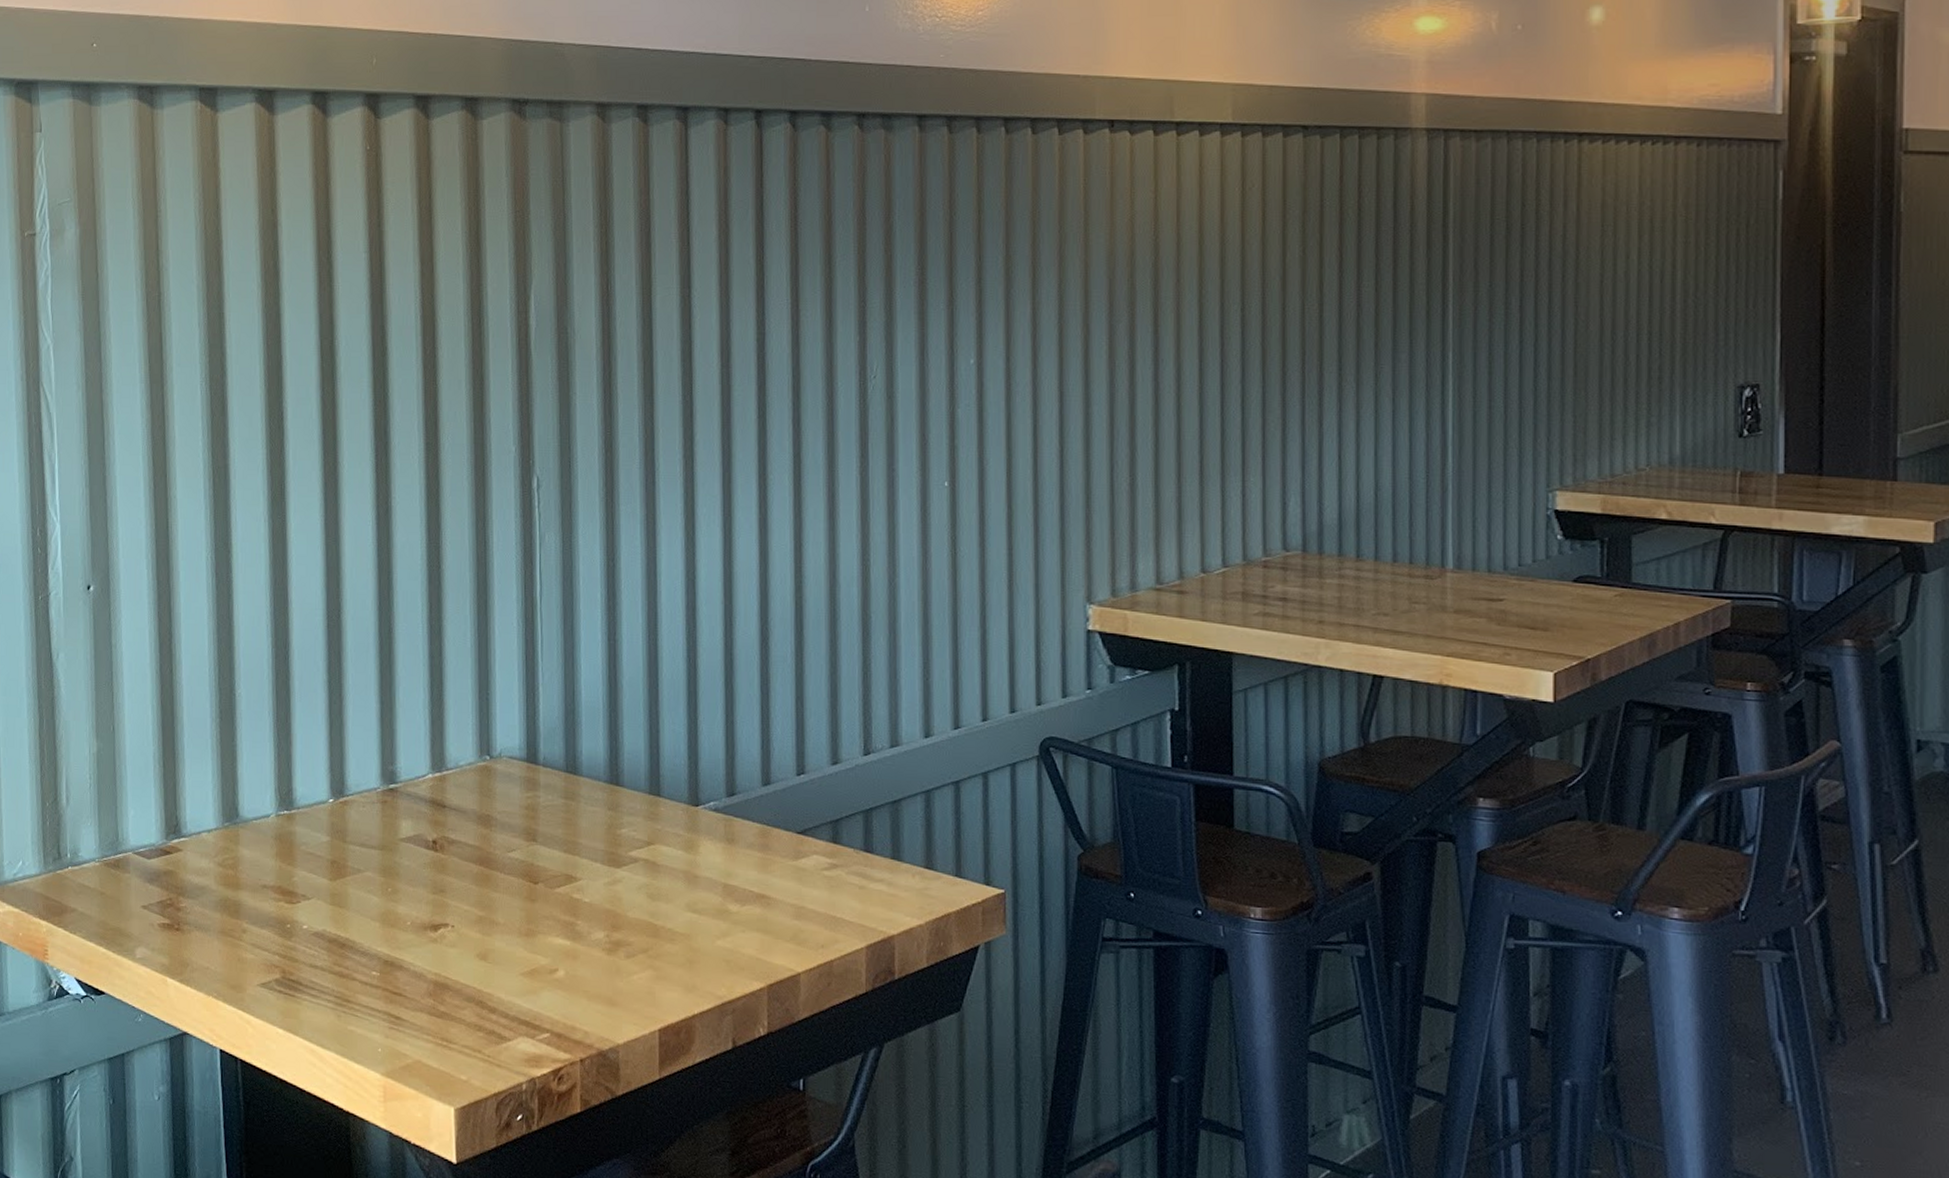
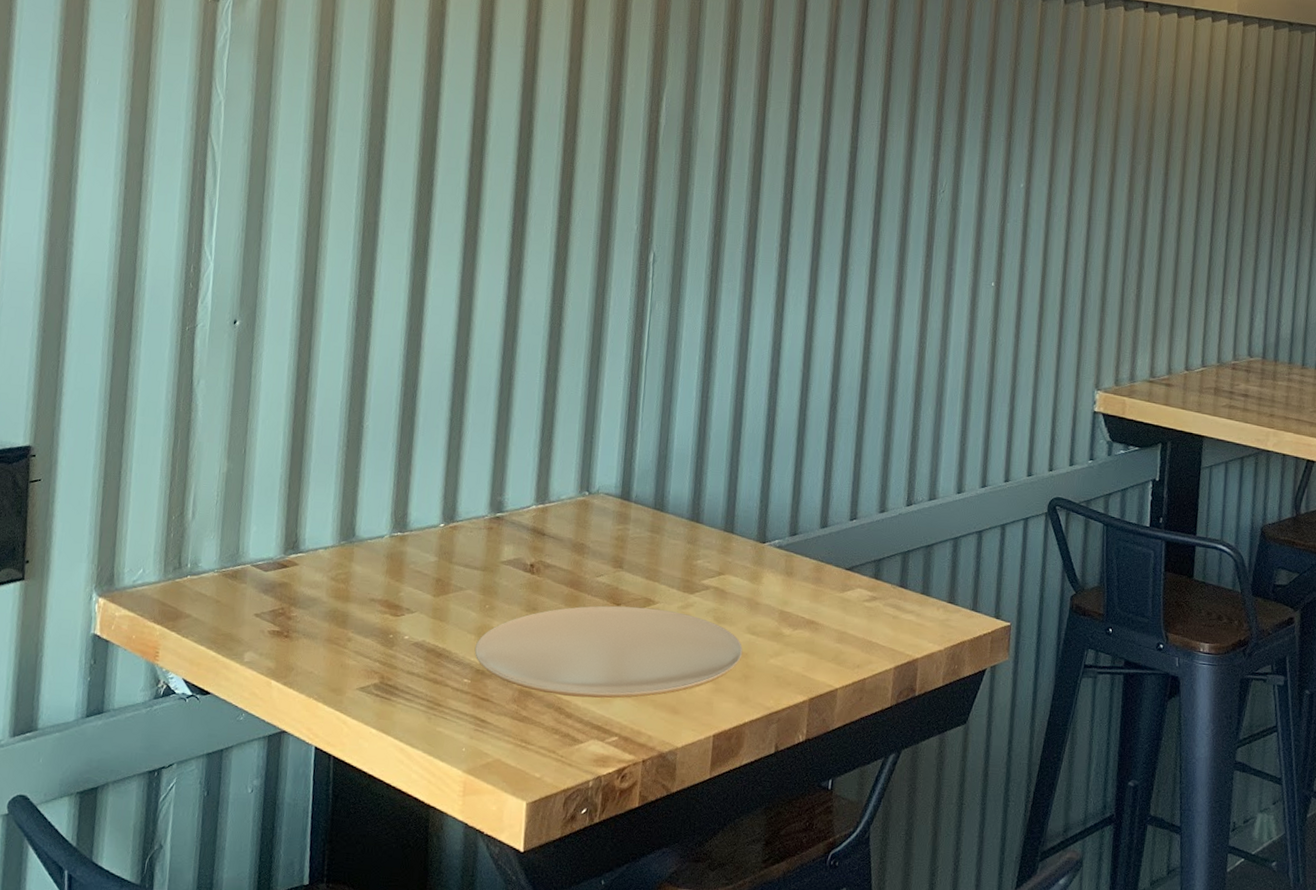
plate: none [380,884,684,990] -> present [474,605,743,699]

